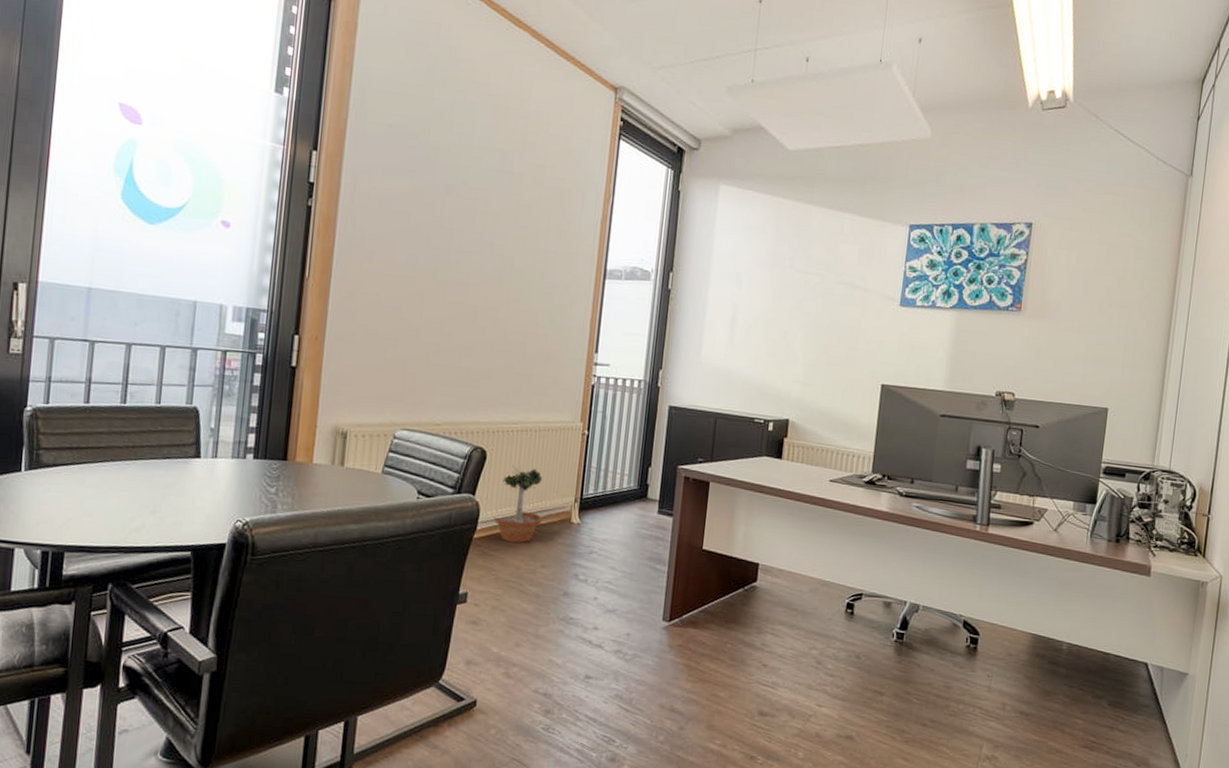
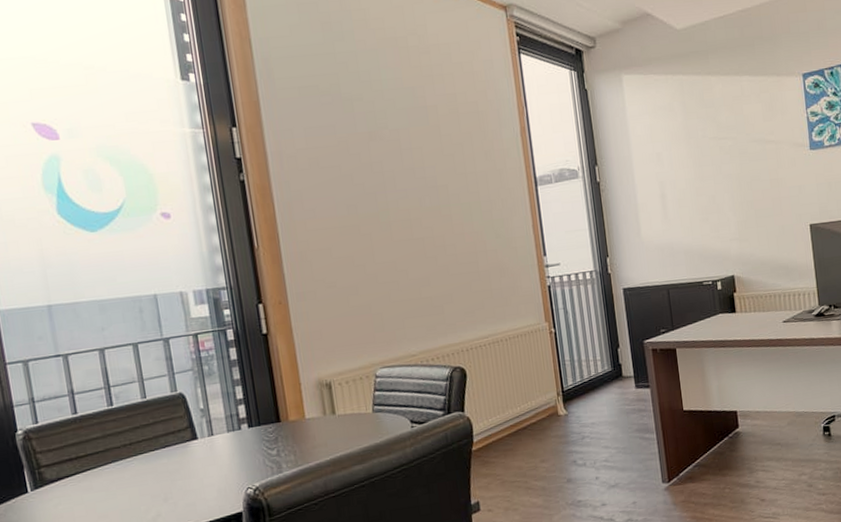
potted tree: present [493,460,543,543] -> none [486,370,532,447]

